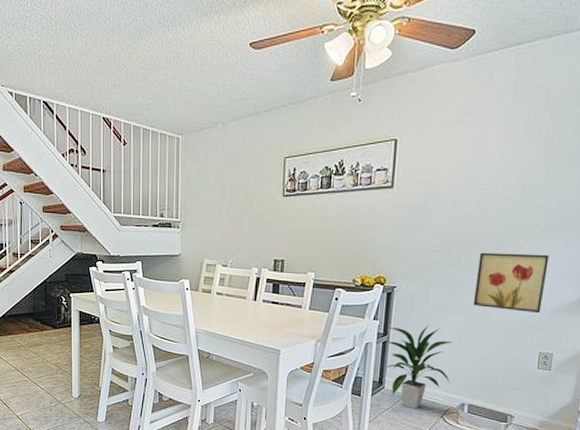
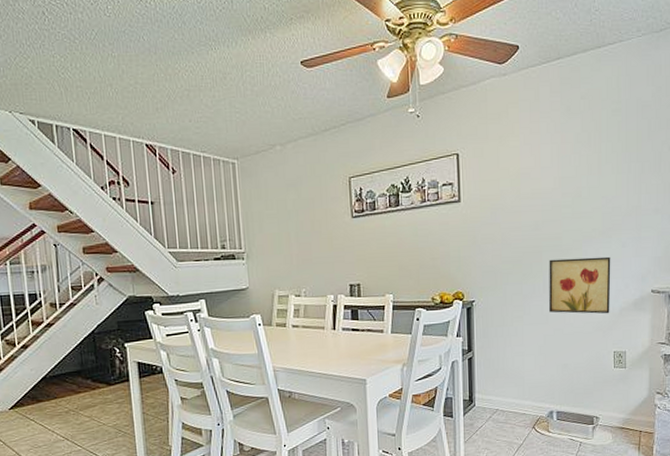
indoor plant: present [383,324,452,409] -> none [469,336,537,423]

